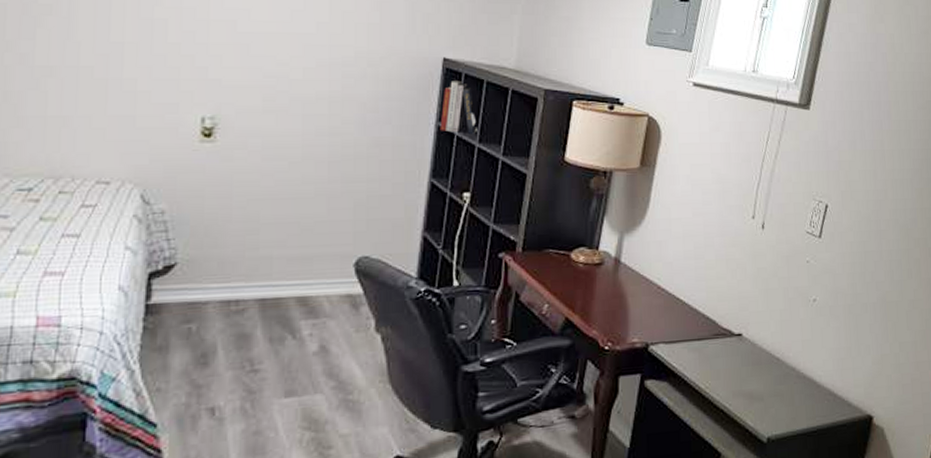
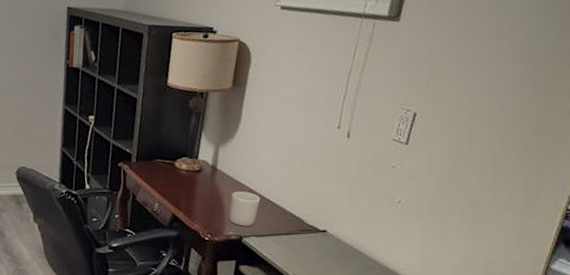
mug: none [634,288,670,332] -> present [229,191,261,226]

